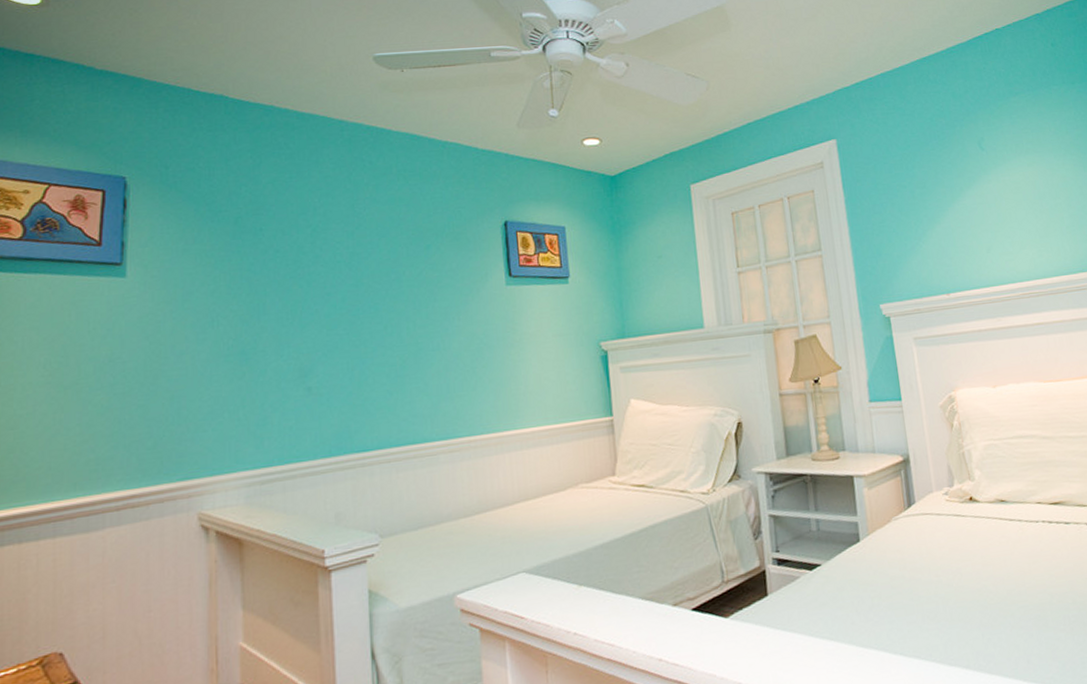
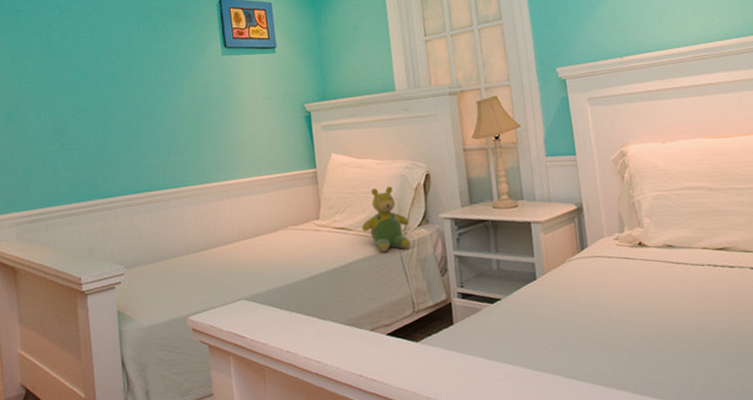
teddy bear: none [664,436,720,513] -> present [361,186,411,253]

